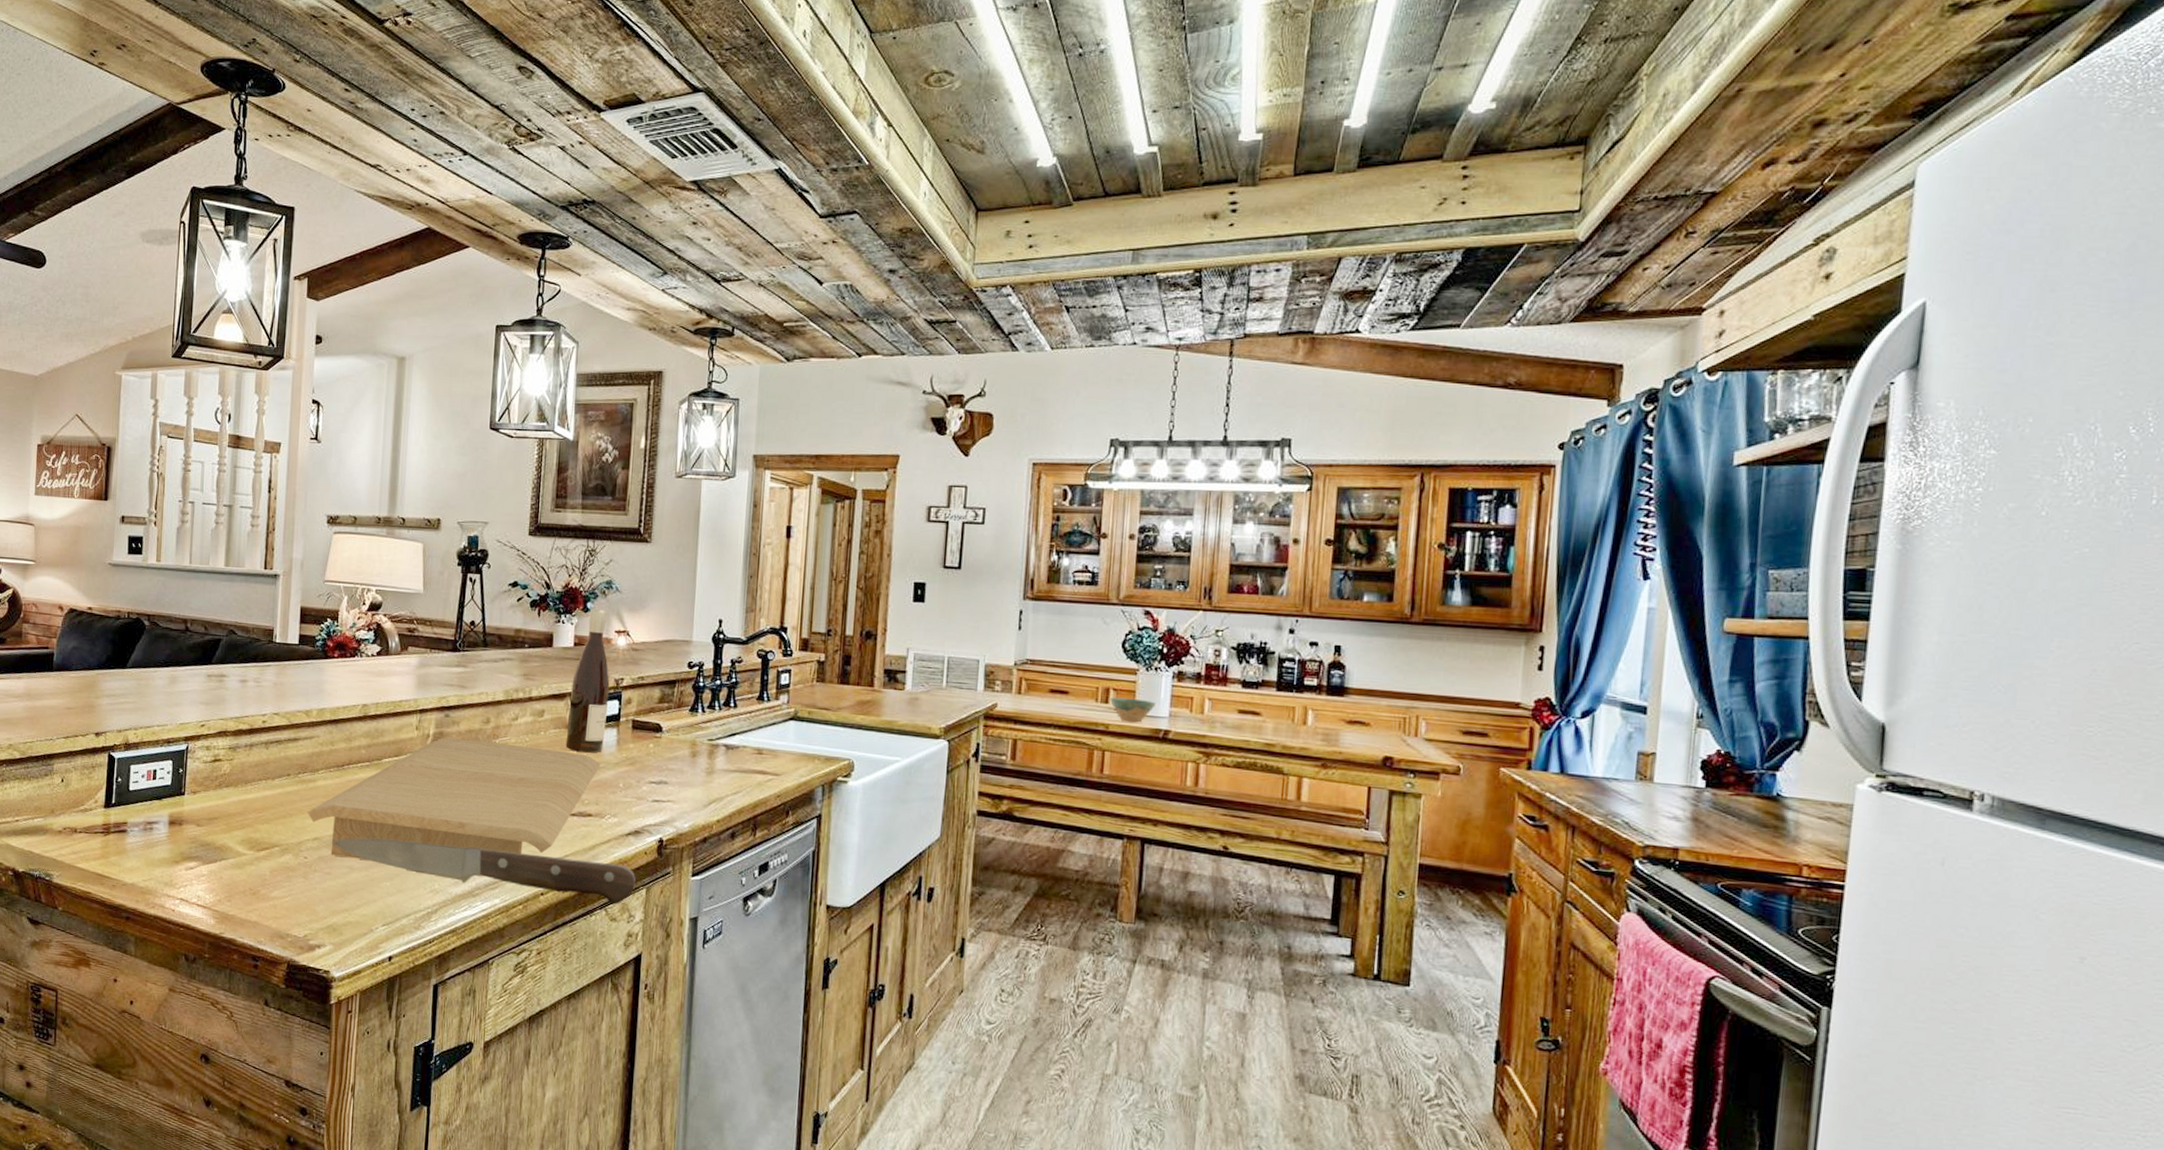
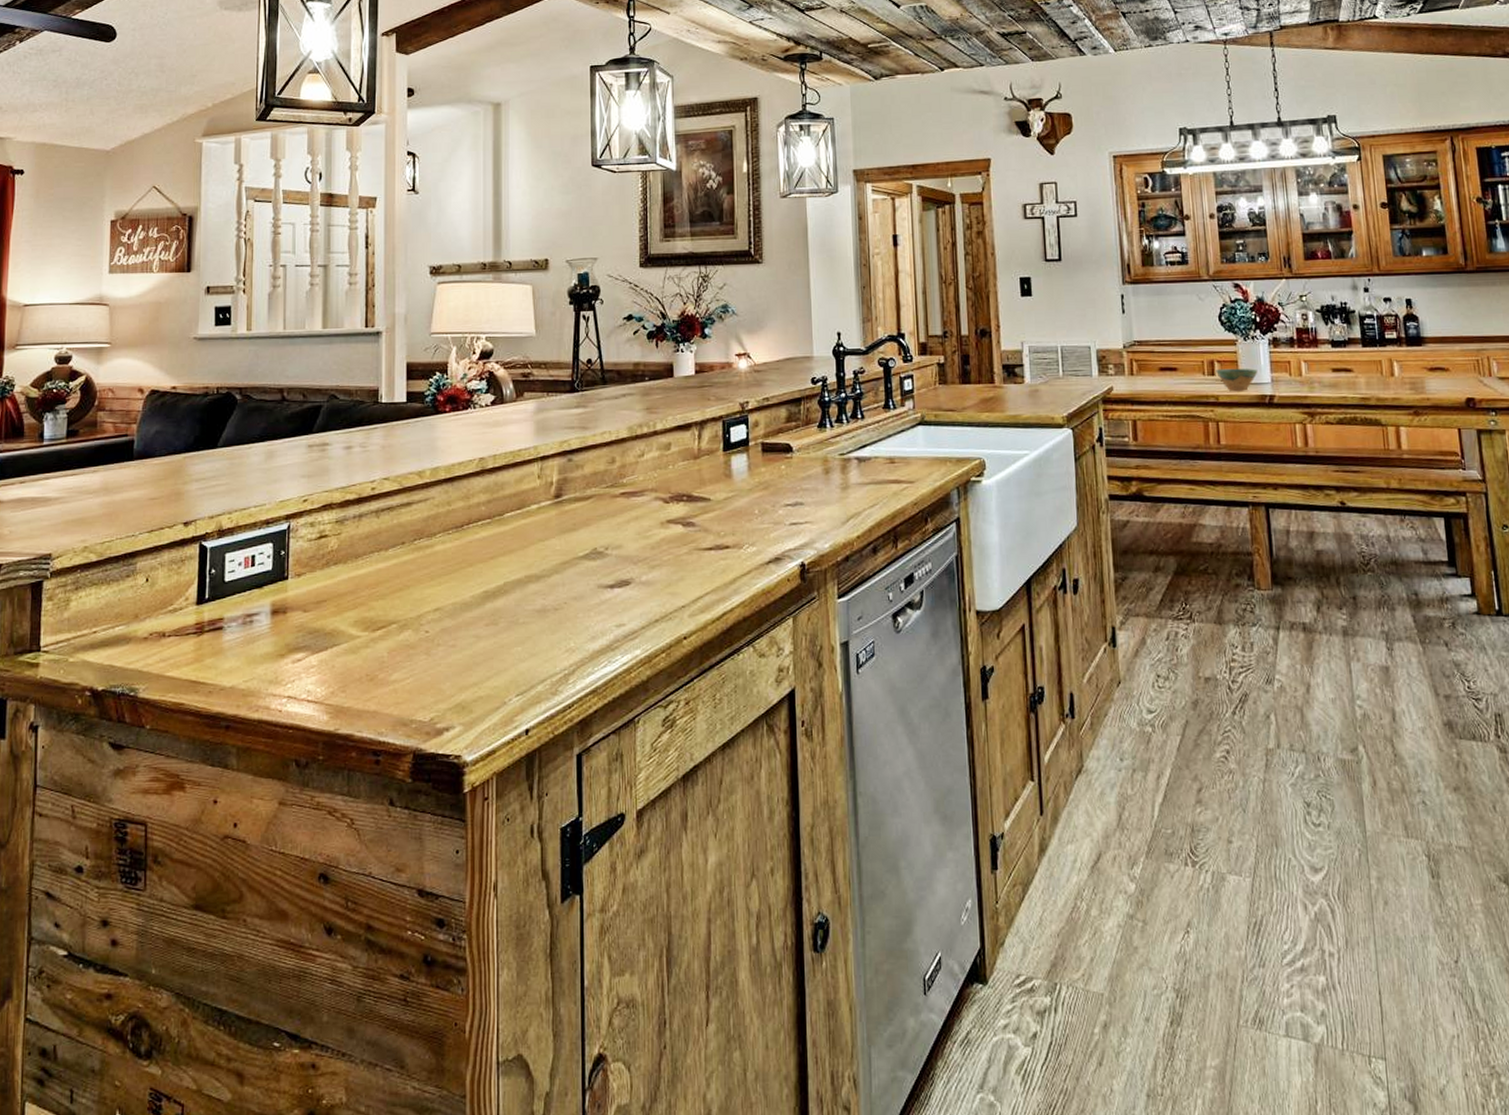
cutting board: present [307,737,601,877] -> none [426,482,734,628]
kitchen knife: present [331,837,635,905] -> none [454,595,781,639]
bottle: present [565,608,610,753] -> none [695,333,736,482]

